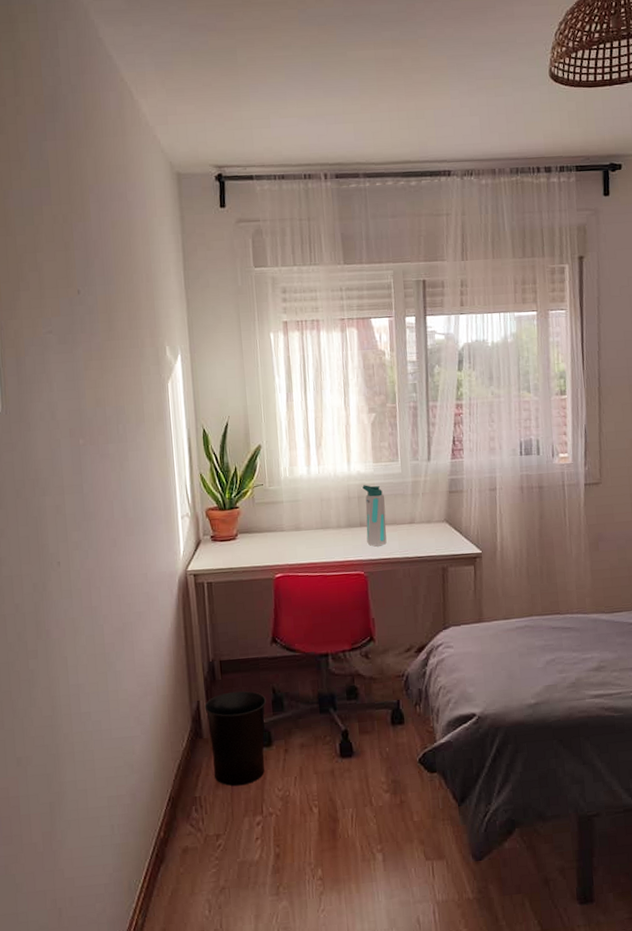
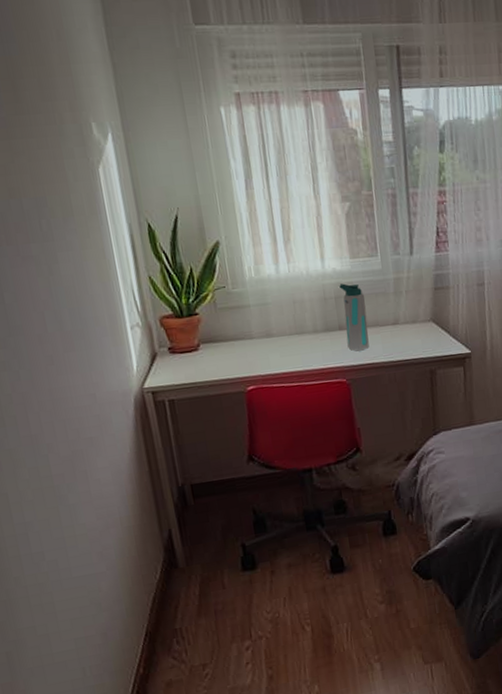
waste bin: present [204,690,266,786] -> none [177,514,250,614]

